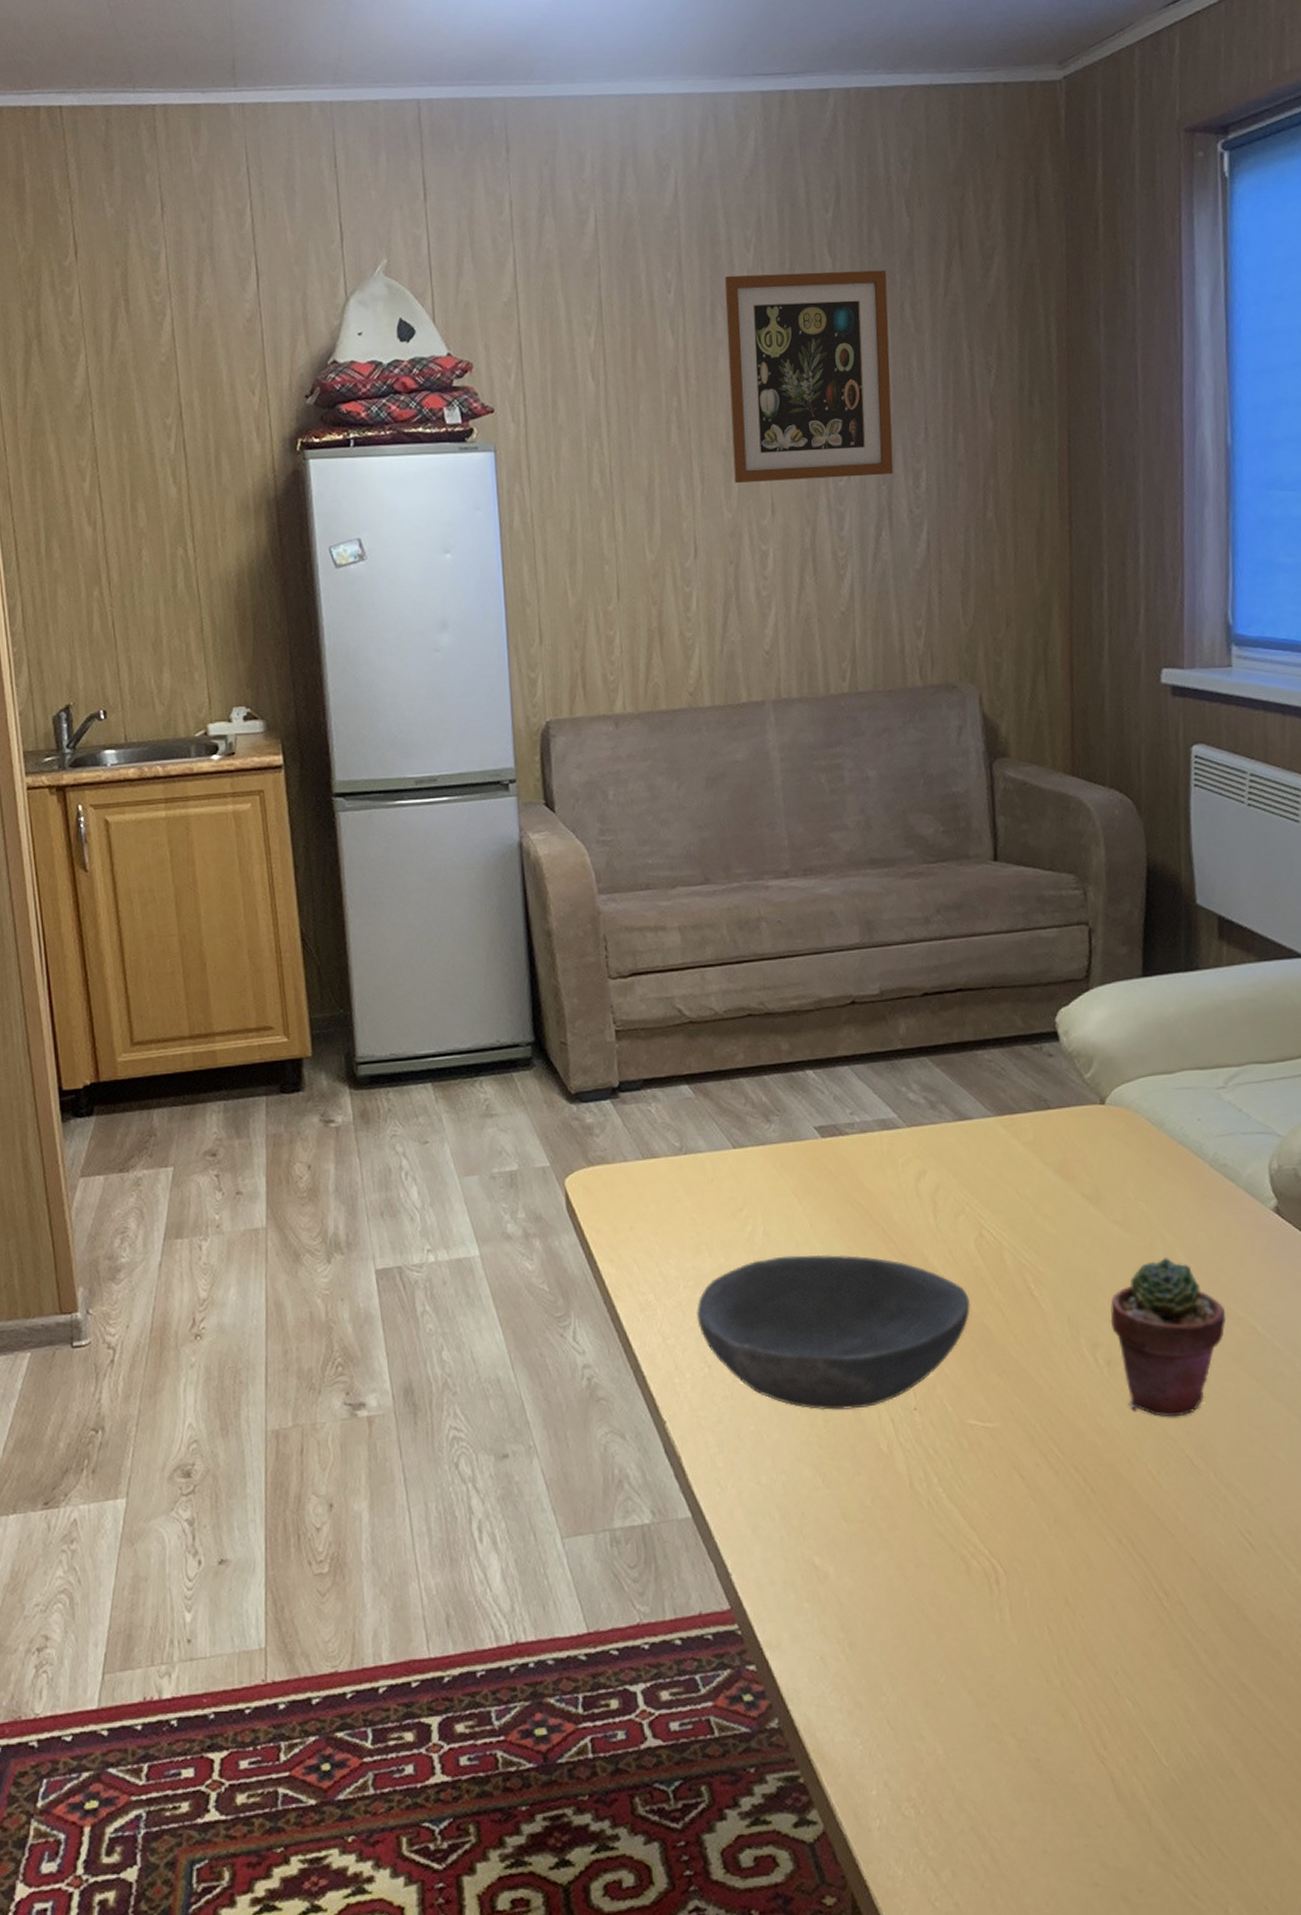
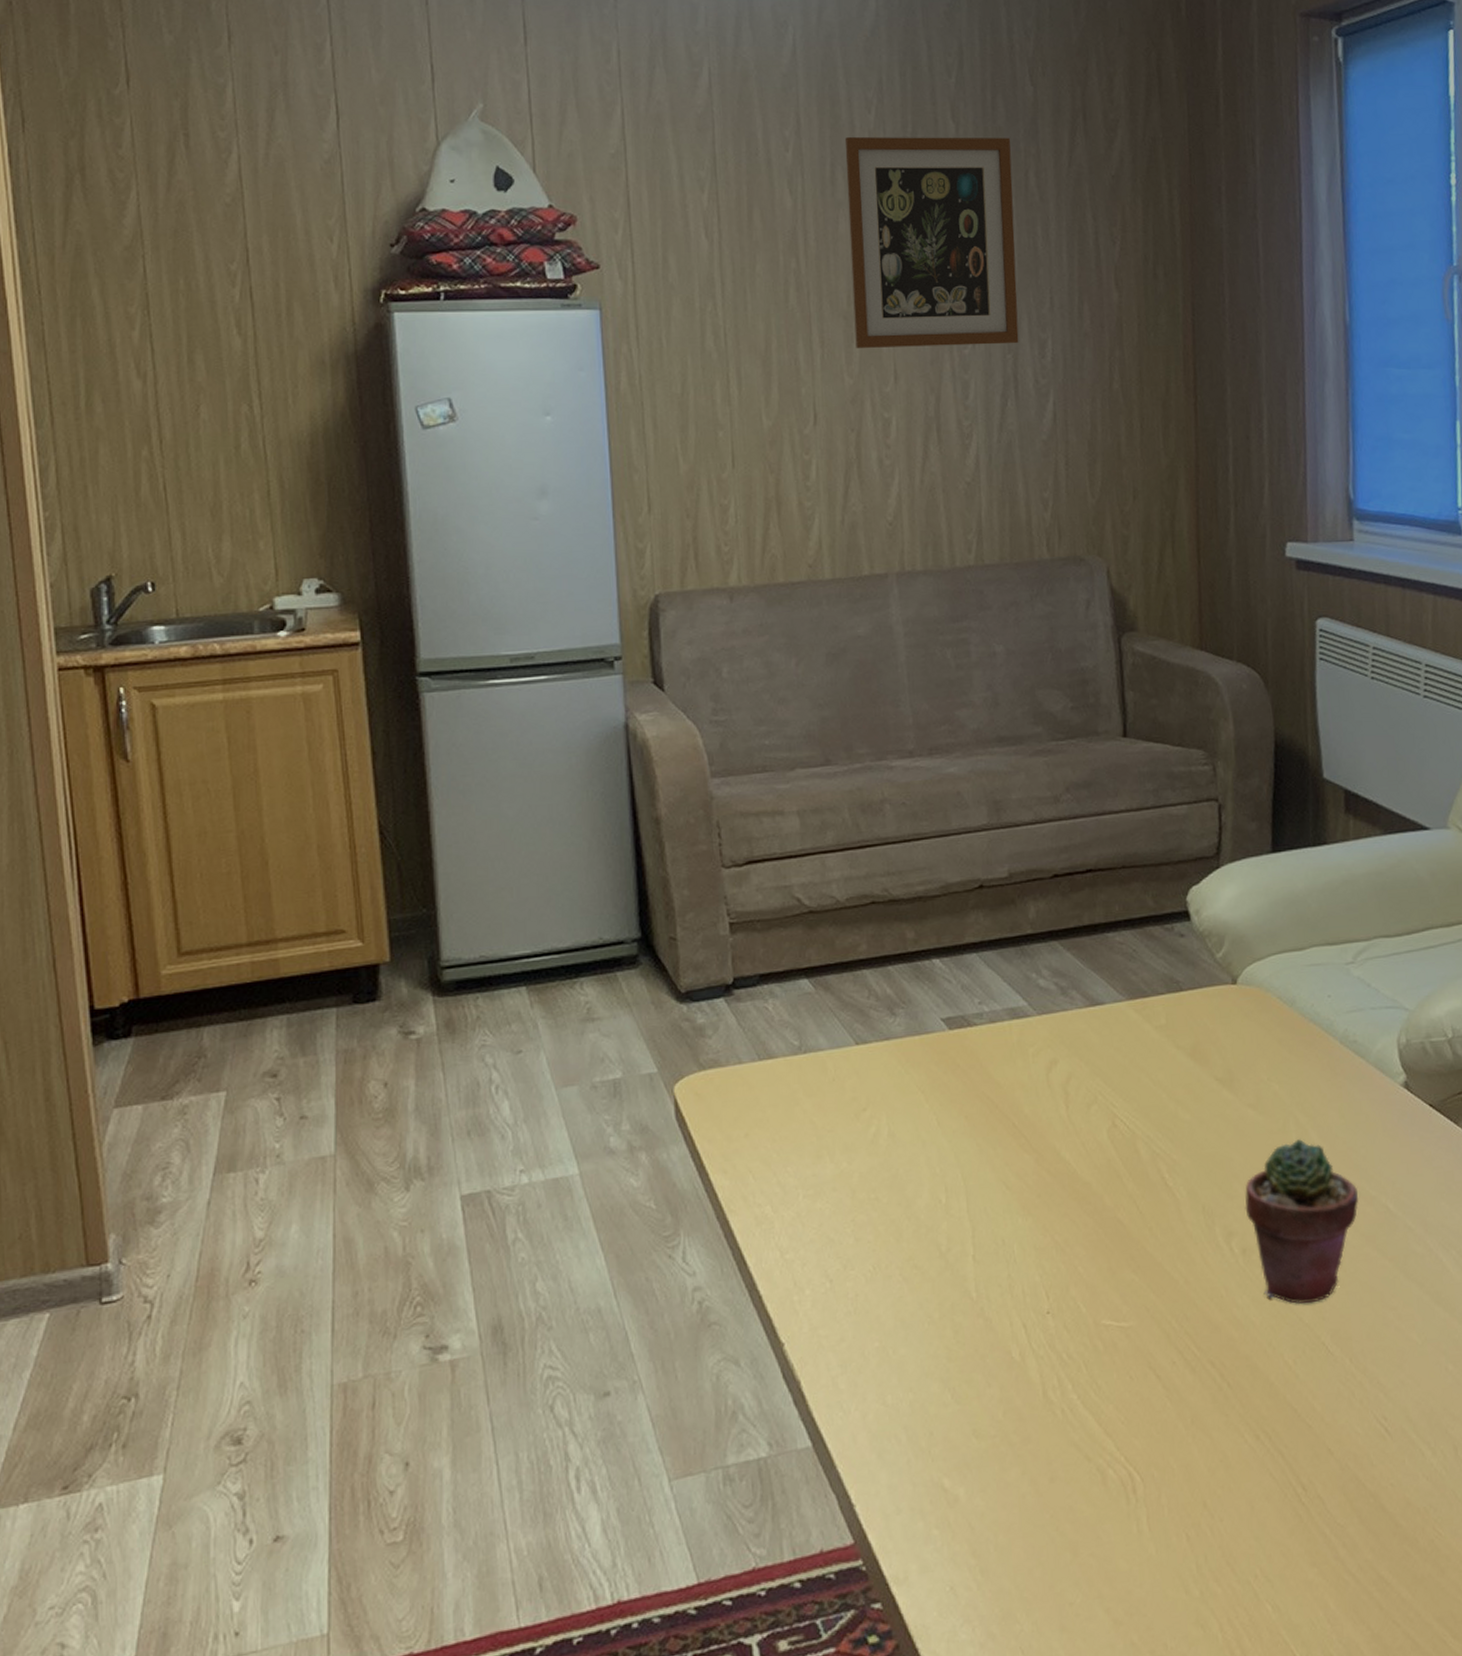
bowl: present [696,1254,971,1411] -> none [816,1152,1105,1321]

